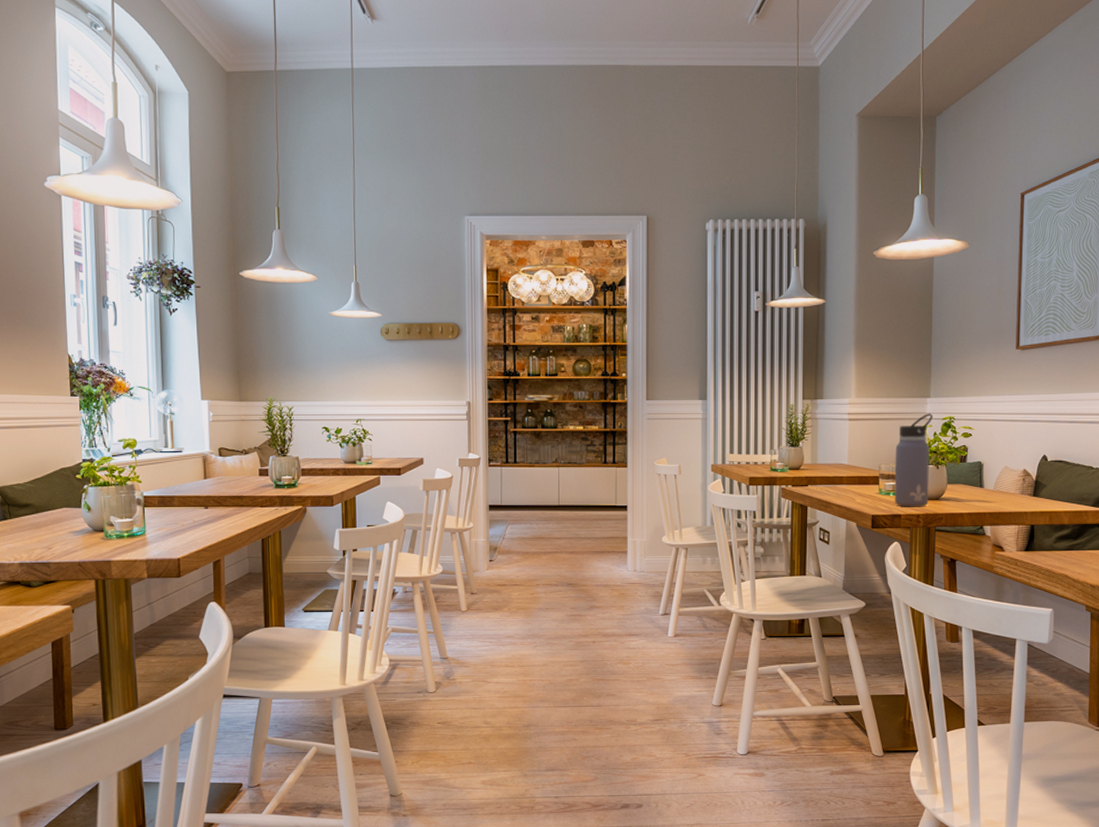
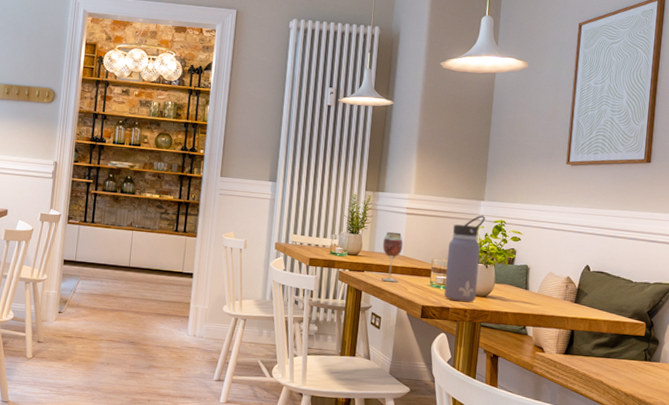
wineglass: none [825,440,847,494] -> present [381,231,403,283]

